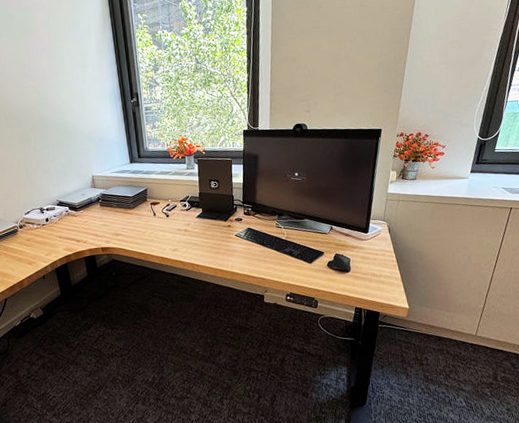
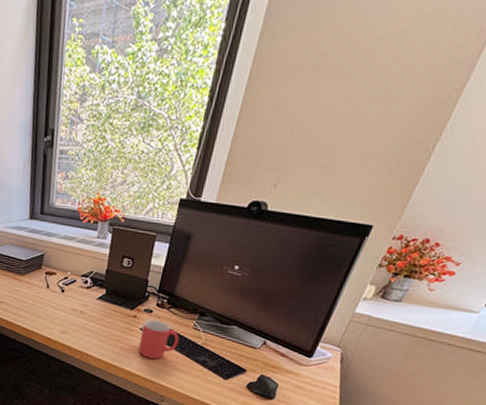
mug: none [237,226,267,258] -> present [138,319,179,359]

